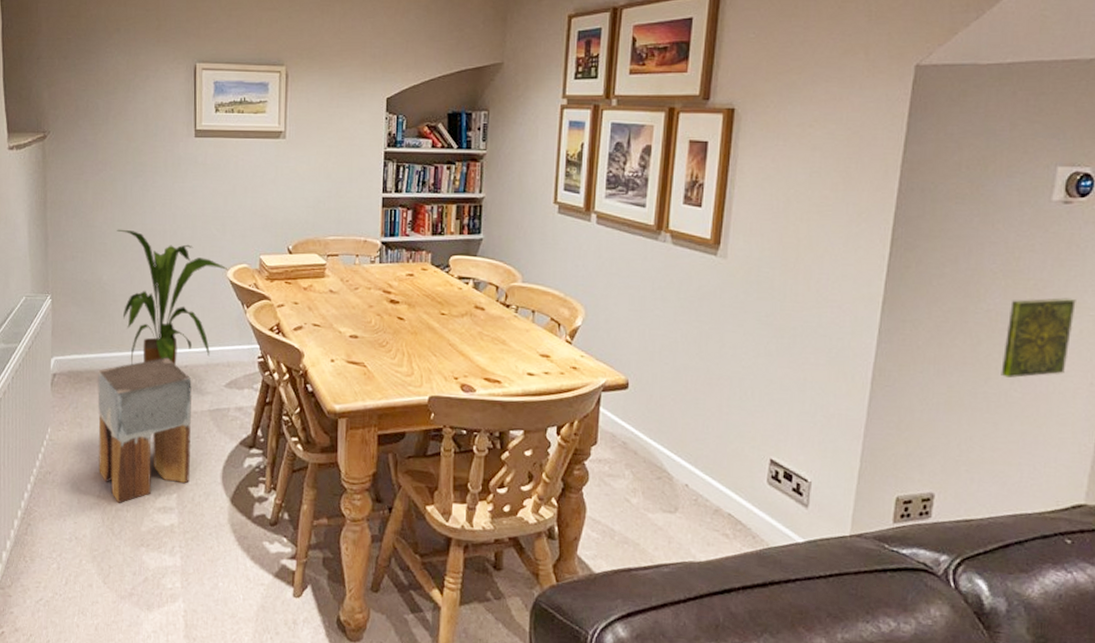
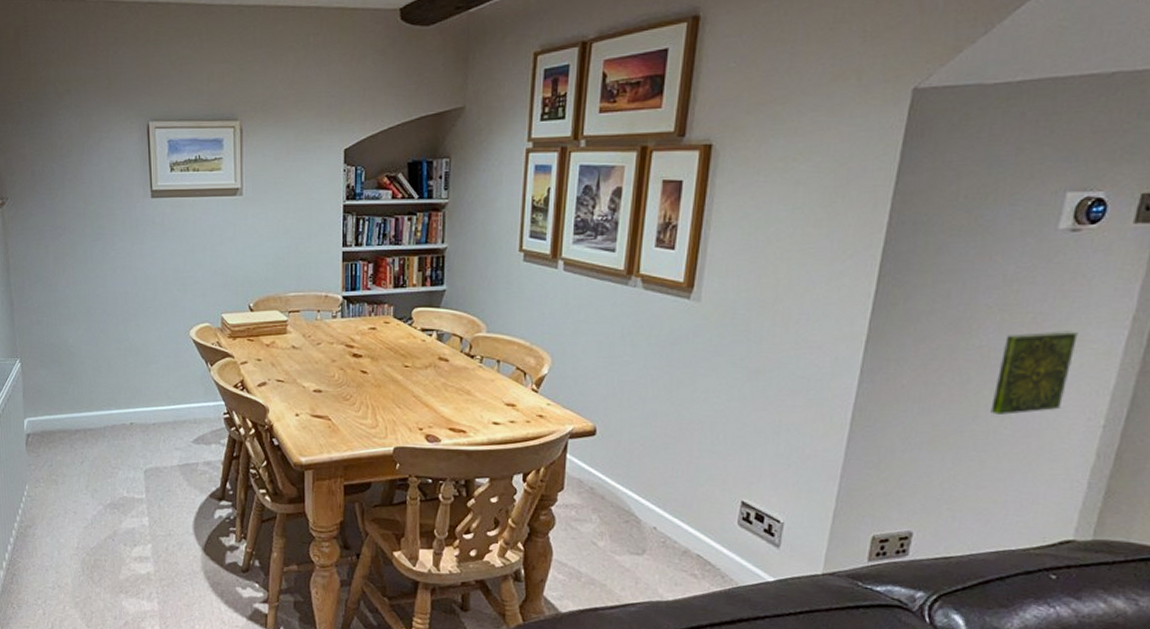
stool: present [98,357,192,503] -> none [70,416,163,554]
house plant: present [117,229,228,365] -> none [79,292,191,423]

